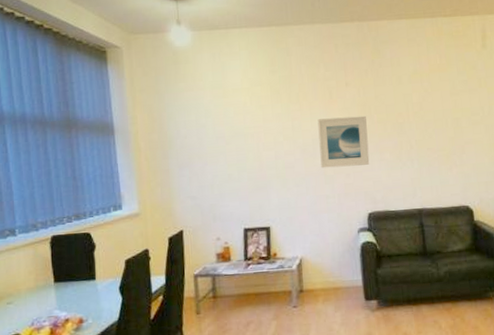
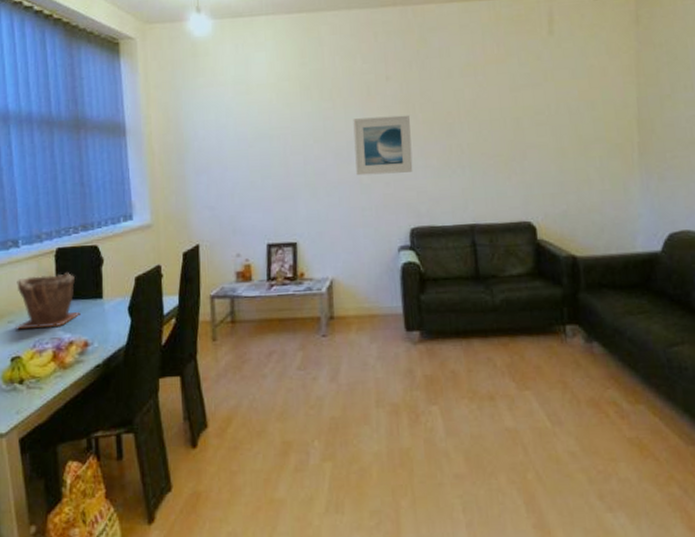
plant pot: none [13,258,75,309] -> present [14,273,80,329]

